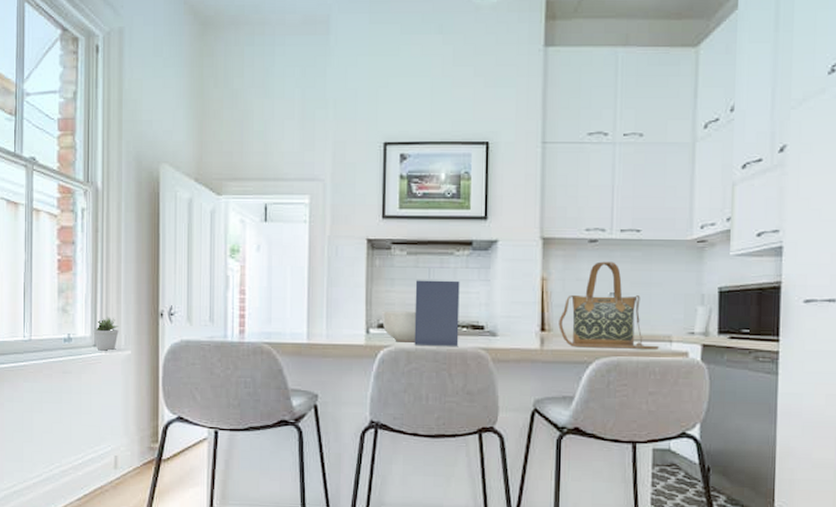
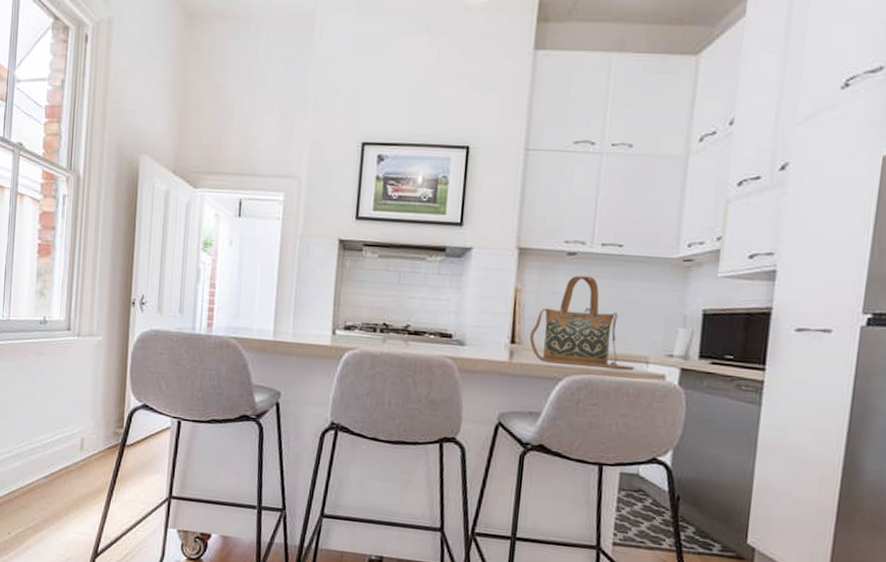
potted plant: present [93,317,119,351] -> none [67,302,92,336]
bowl: present [381,311,416,343] -> none [348,312,384,347]
book: present [414,280,460,346] -> none [380,283,430,353]

